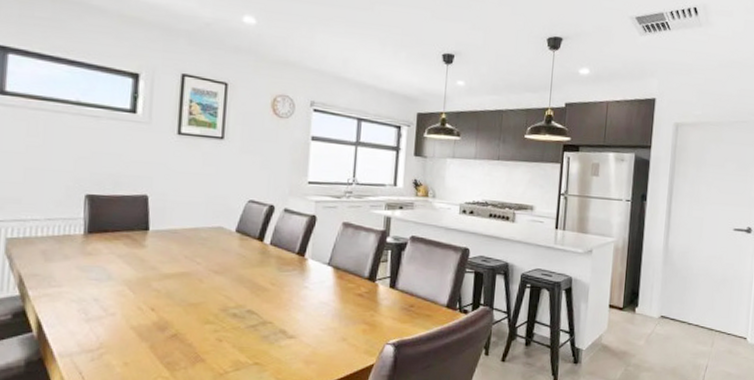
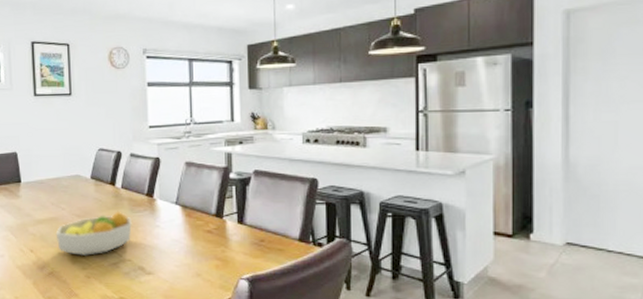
fruit bowl: none [185,269,278,318] -> present [55,211,132,257]

